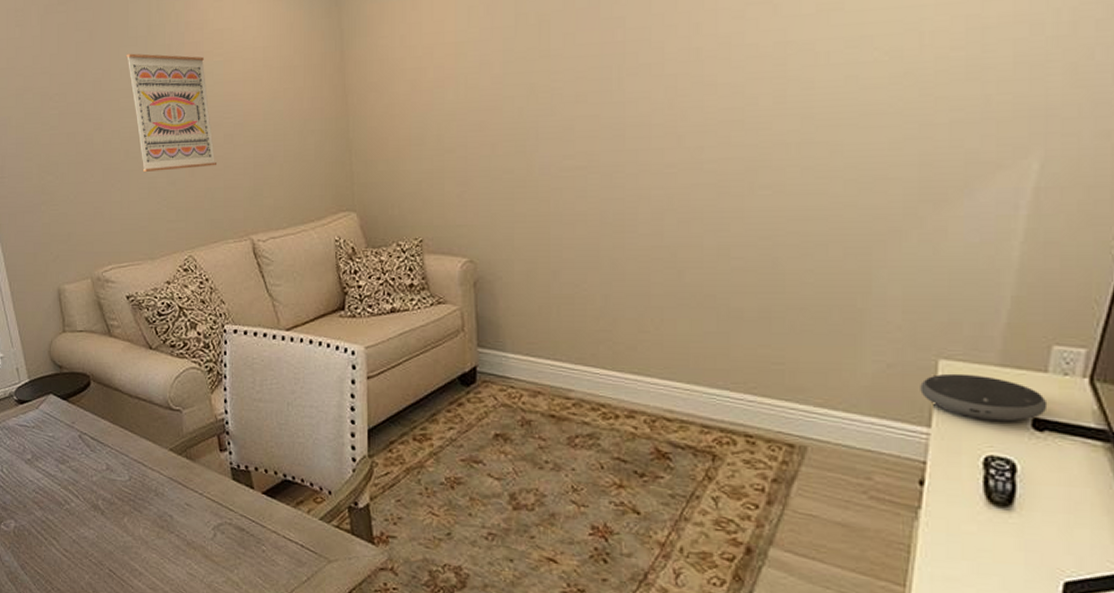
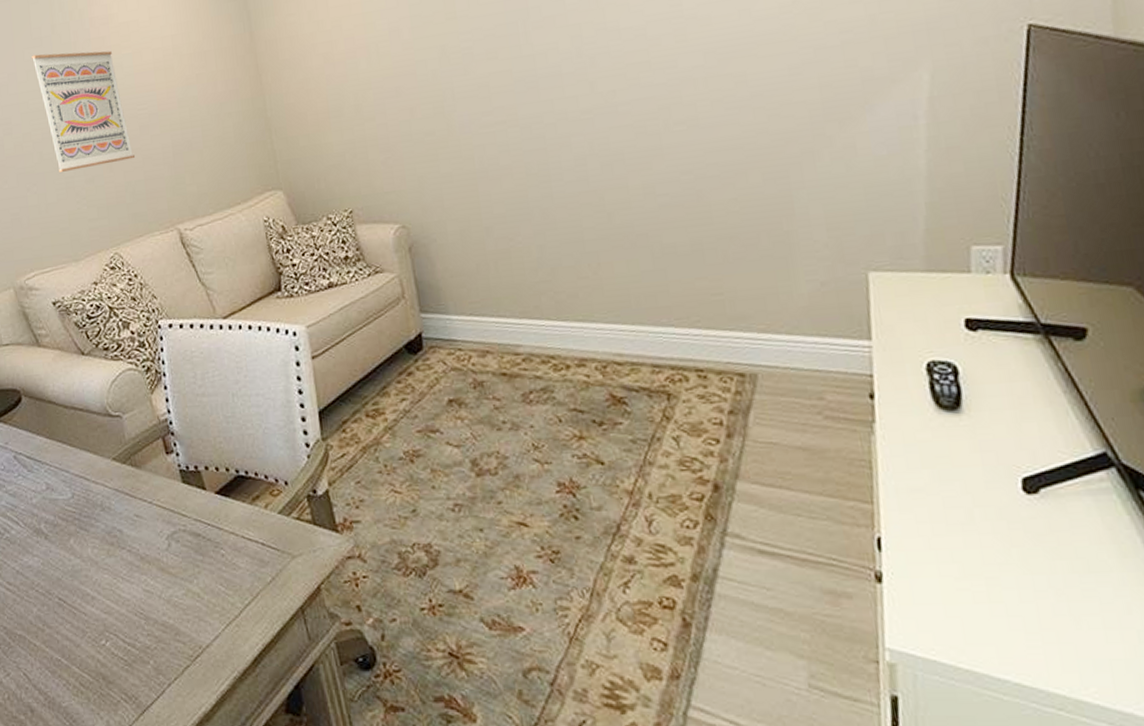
speaker: present [920,373,1048,422] -> none [855,283,977,327]

